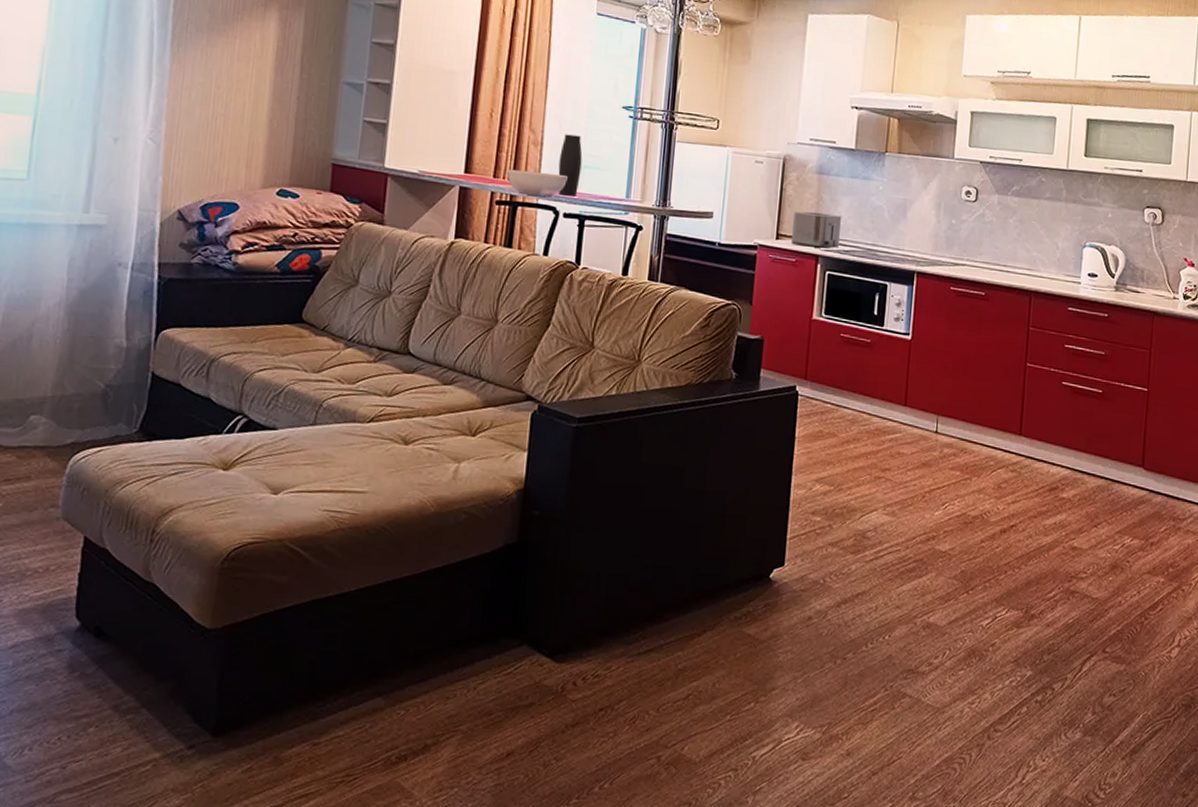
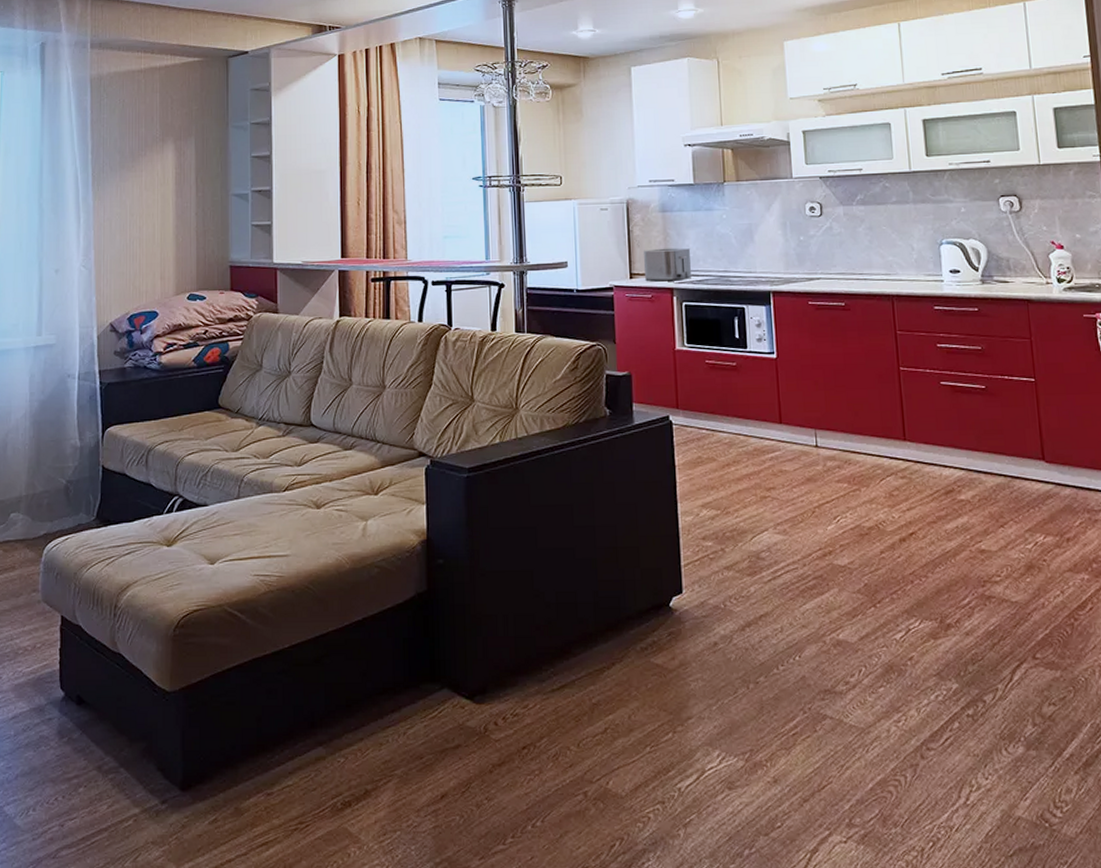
bowl: present [506,169,568,198] -> none [377,246,431,270]
vase: present [558,134,583,198] -> none [422,210,443,267]

